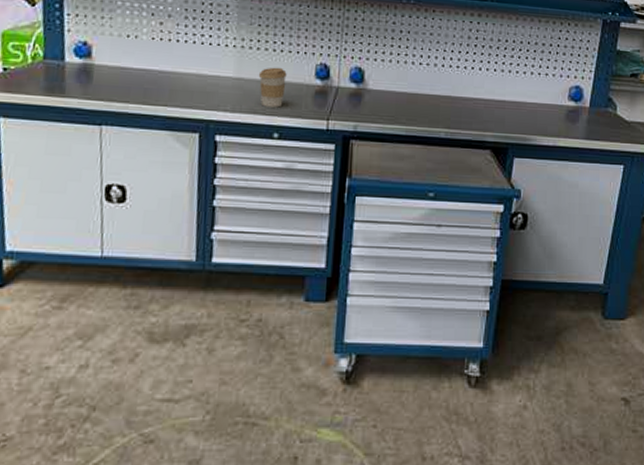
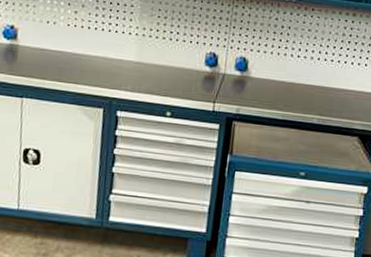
coffee cup: present [258,67,287,108] -> none [156,54,181,90]

